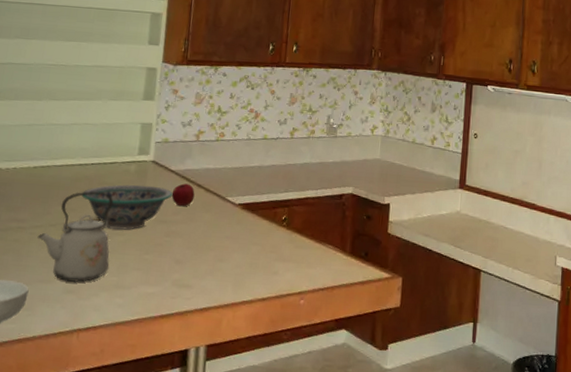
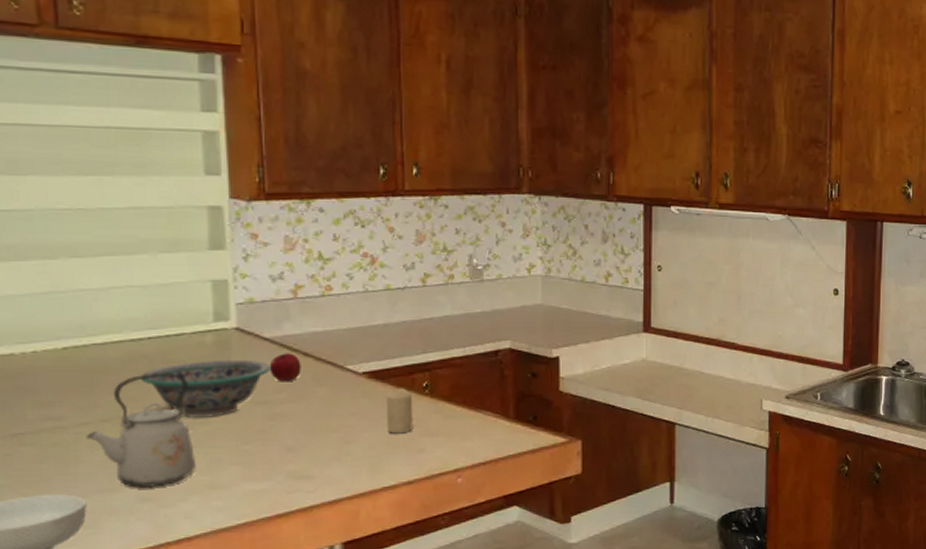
candle: none [251,219,273,257] -> present [386,388,413,434]

